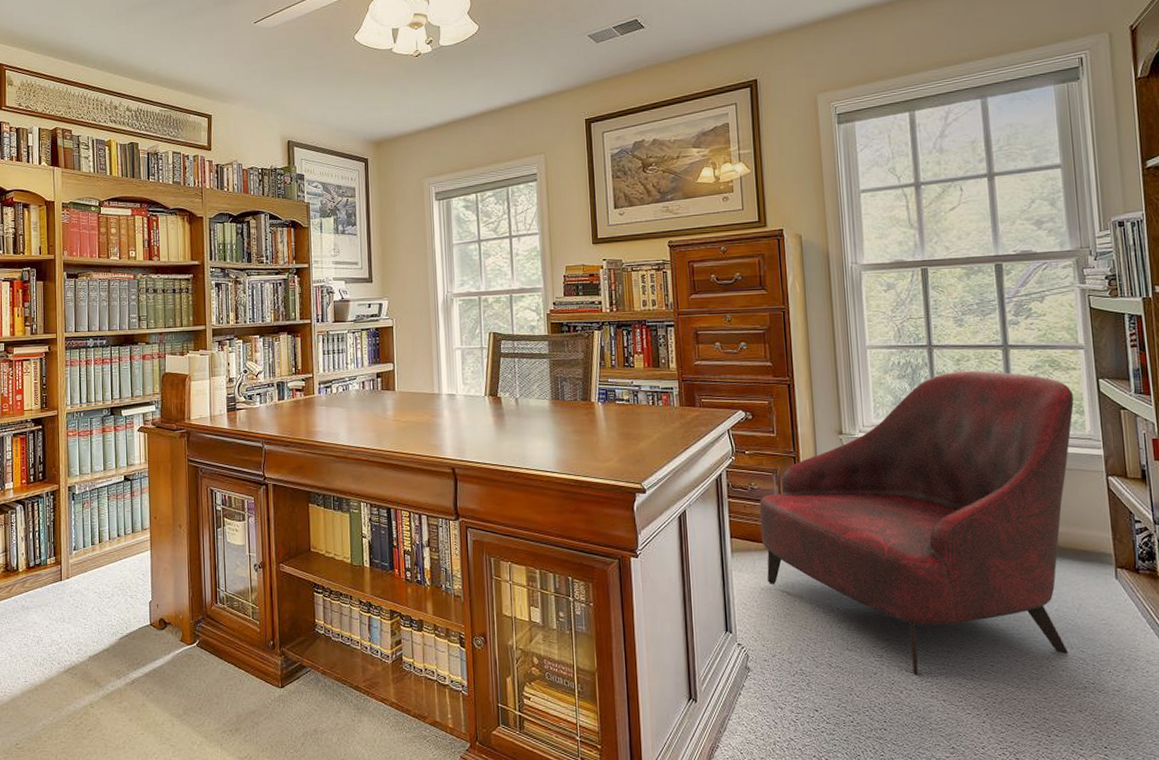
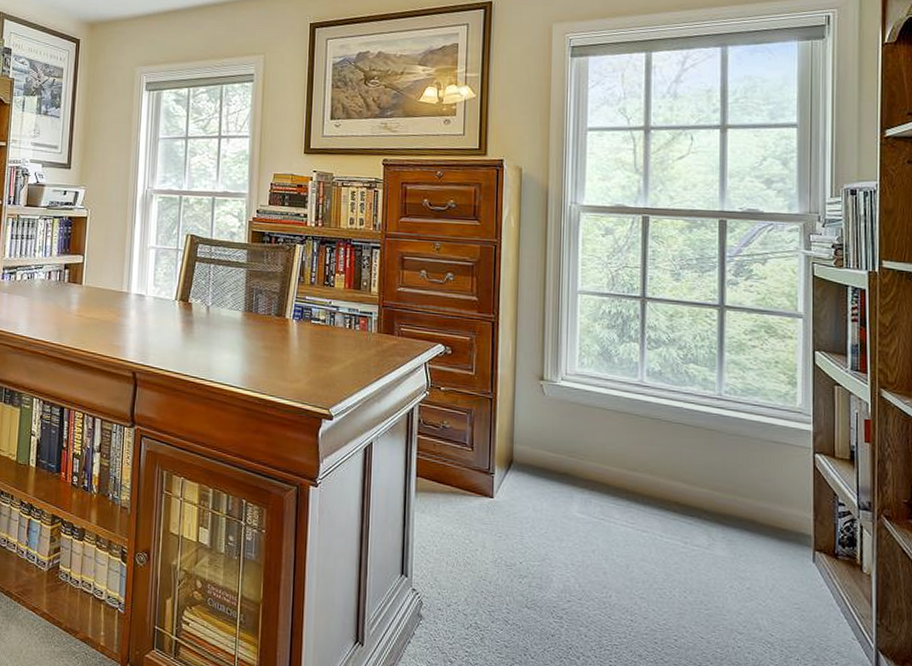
armchair: present [759,370,1074,676] -> none [448,327,788,643]

